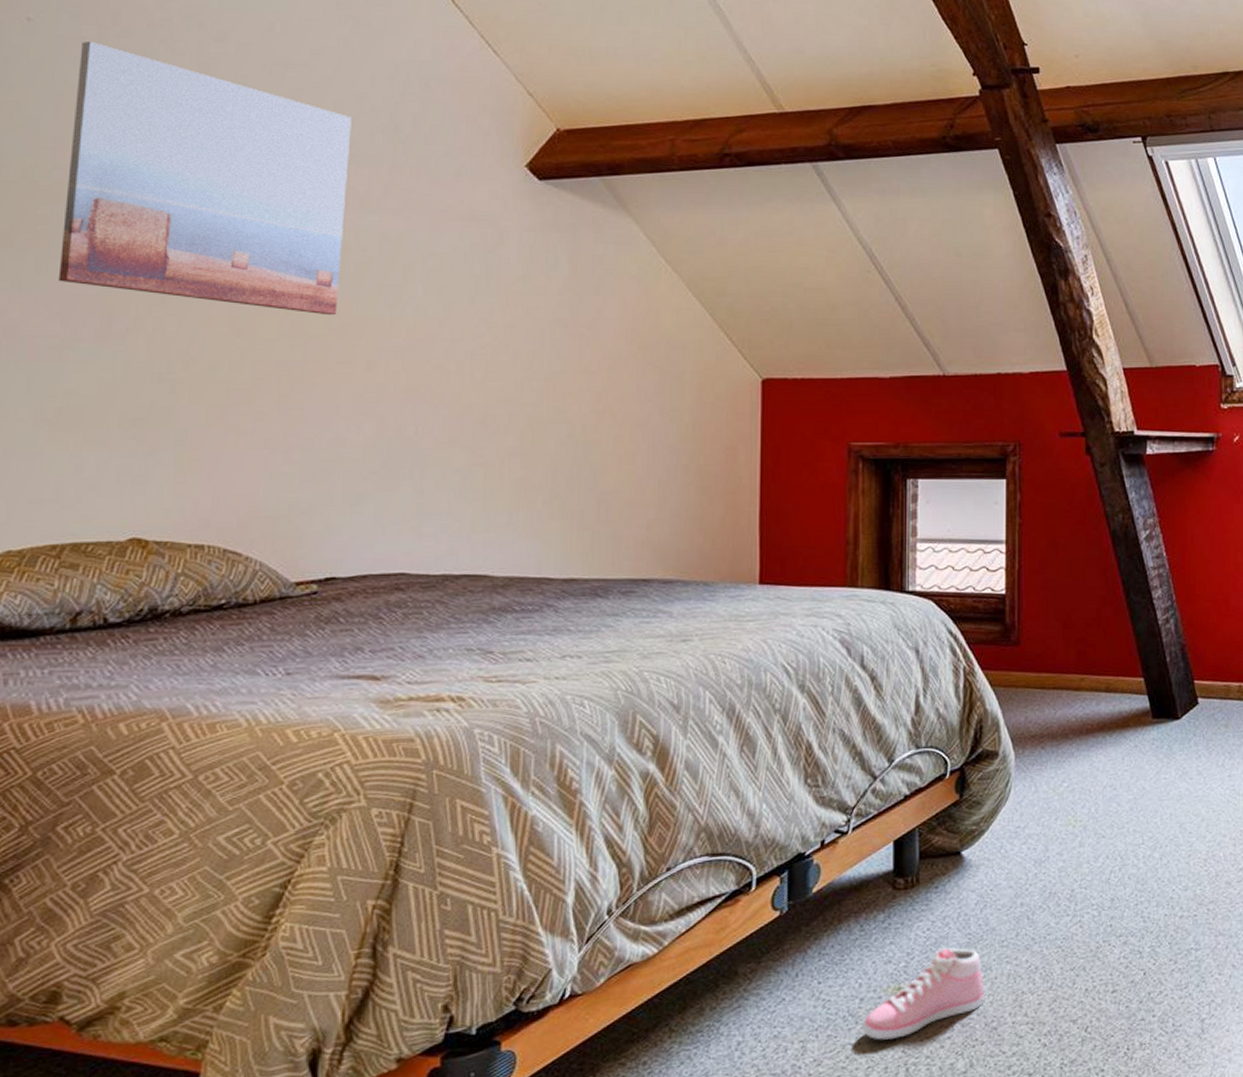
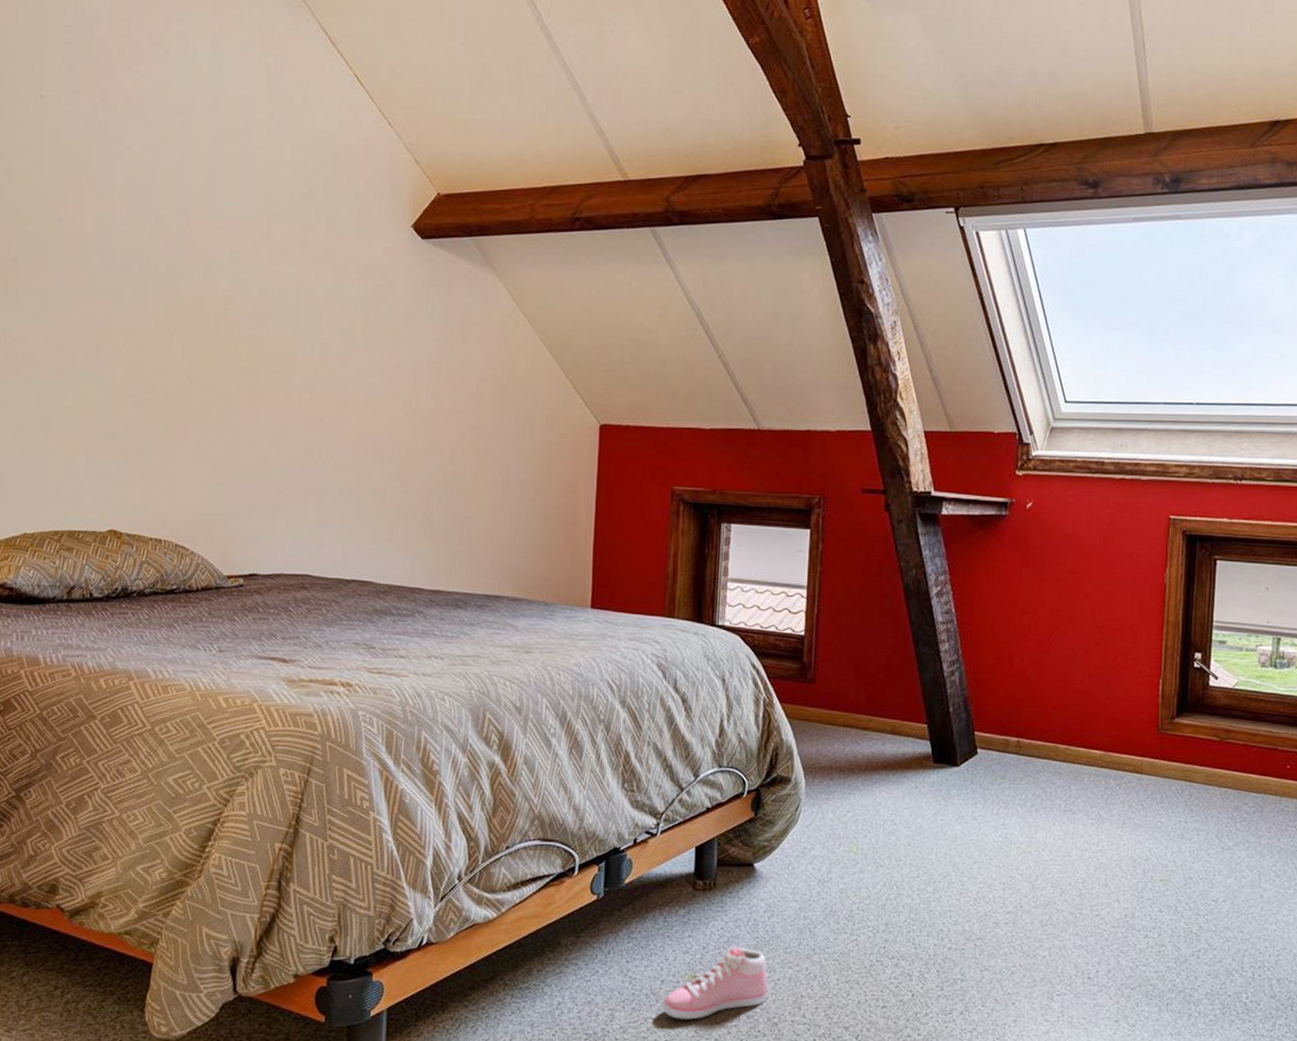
wall art: present [58,41,351,315] -> none [61,114,277,352]

